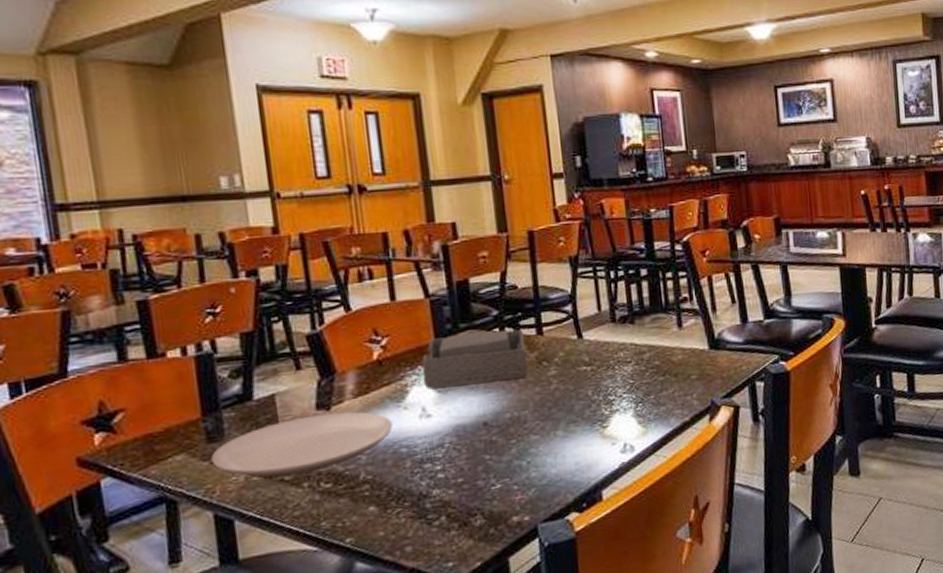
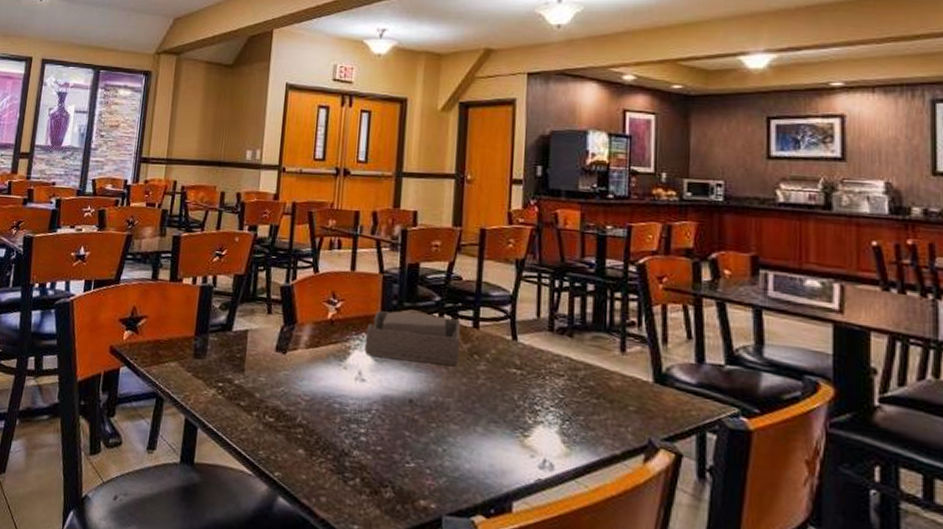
plate: present [211,411,393,478] -> none [193,354,332,404]

